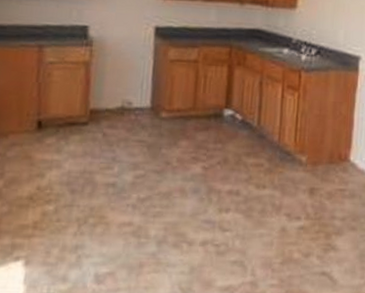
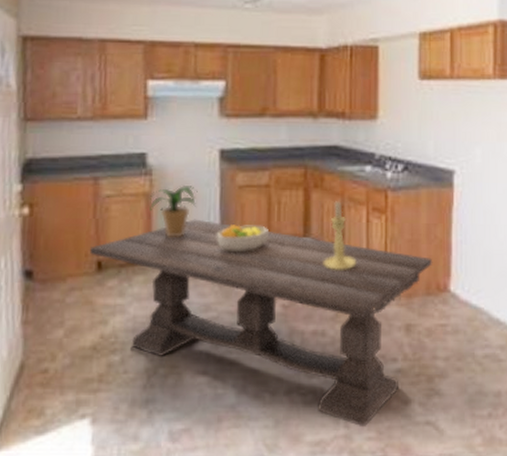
dining table: none [31,87,337,275] -> present [90,219,433,426]
potted plant: none [88,56,133,103] -> present [149,184,198,237]
fruit bowl: none [148,94,195,119] -> present [217,225,268,253]
candle holder: none [242,78,270,139] -> present [324,201,355,270]

